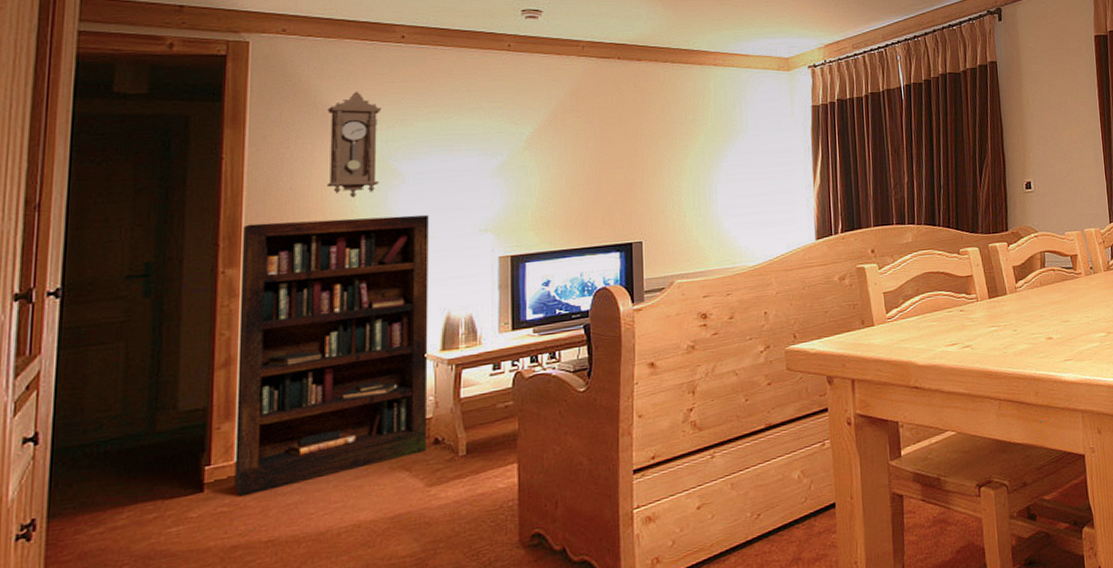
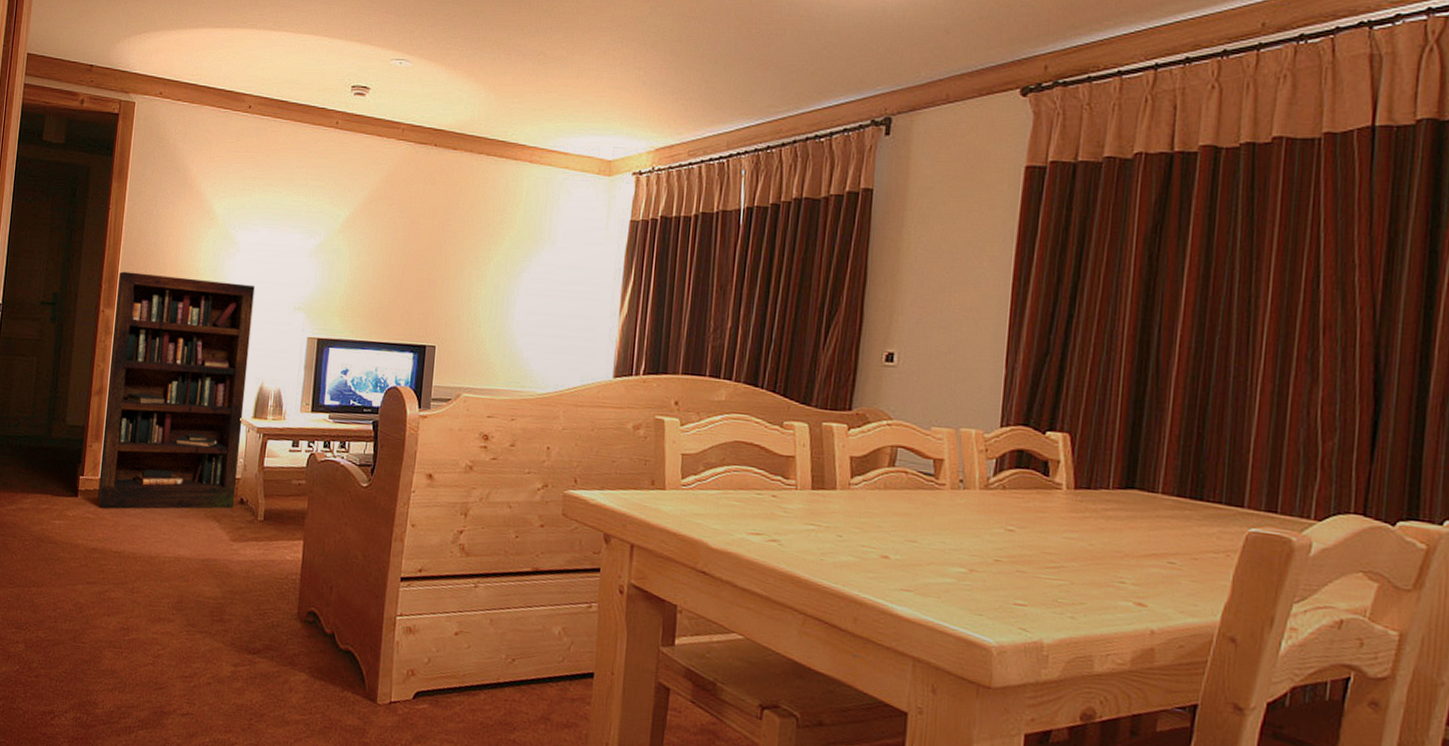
pendulum clock: present [326,91,382,198] -> none [180,157,228,259]

